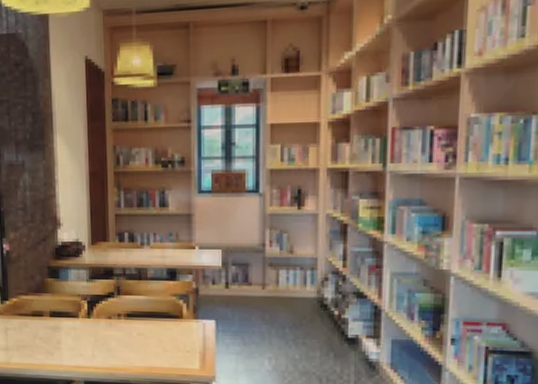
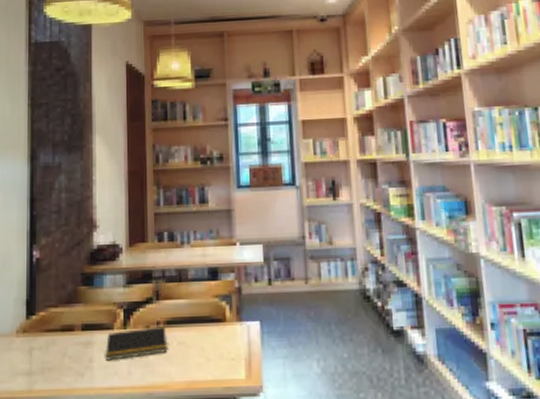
notepad: none [71,318,128,344] -> present [105,326,168,361]

